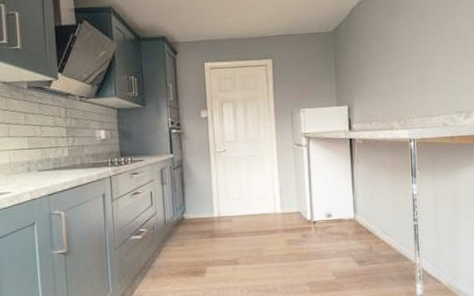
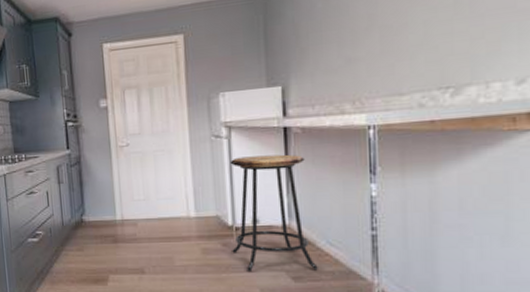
bar stool: none [308,160,376,258] -> present [230,154,318,271]

